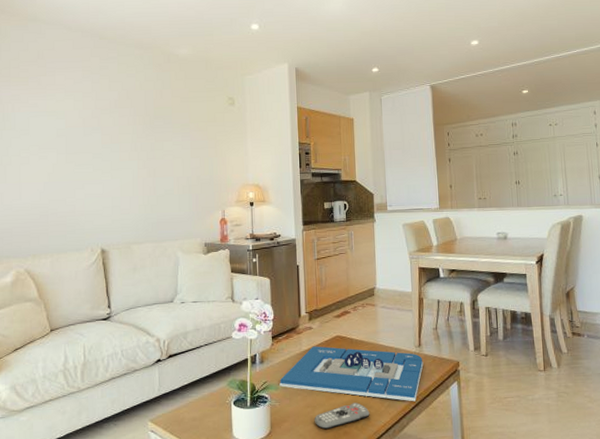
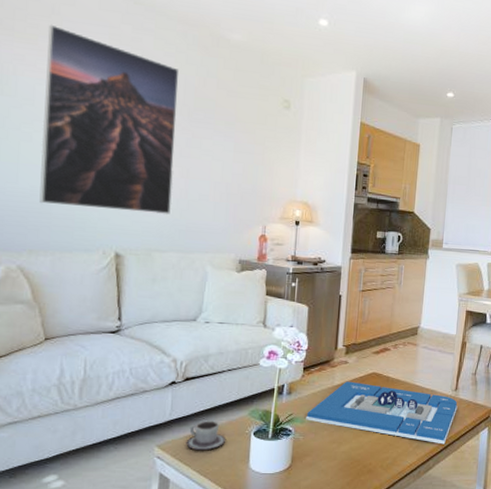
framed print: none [36,67,144,215] -> present [39,24,180,215]
cup: none [175,393,210,423] -> present [186,420,226,451]
remote control: present [314,402,370,430] -> none [338,441,397,467]

